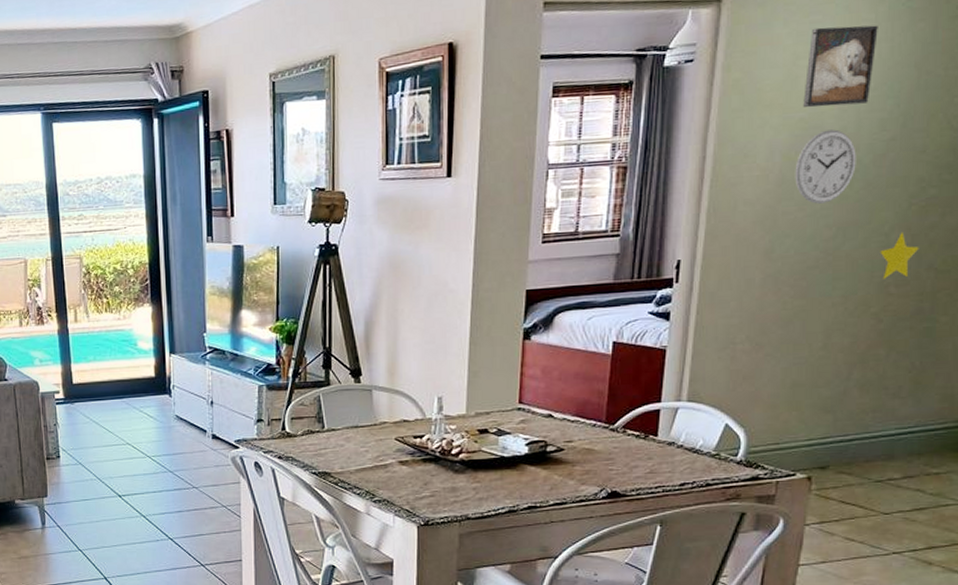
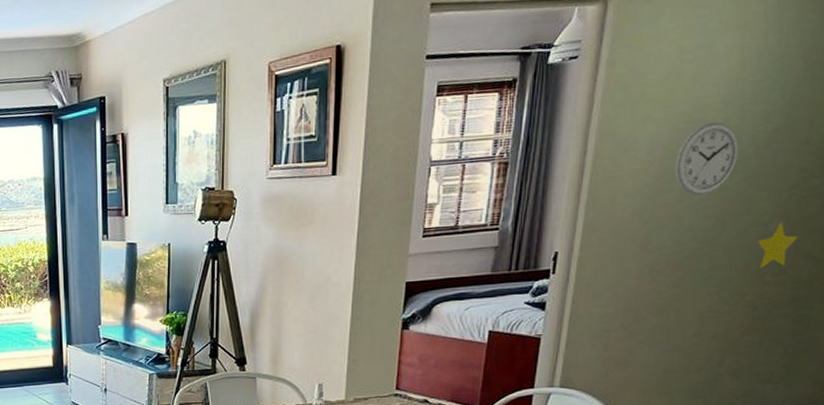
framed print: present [803,25,878,108] -> none [687,17,766,101]

